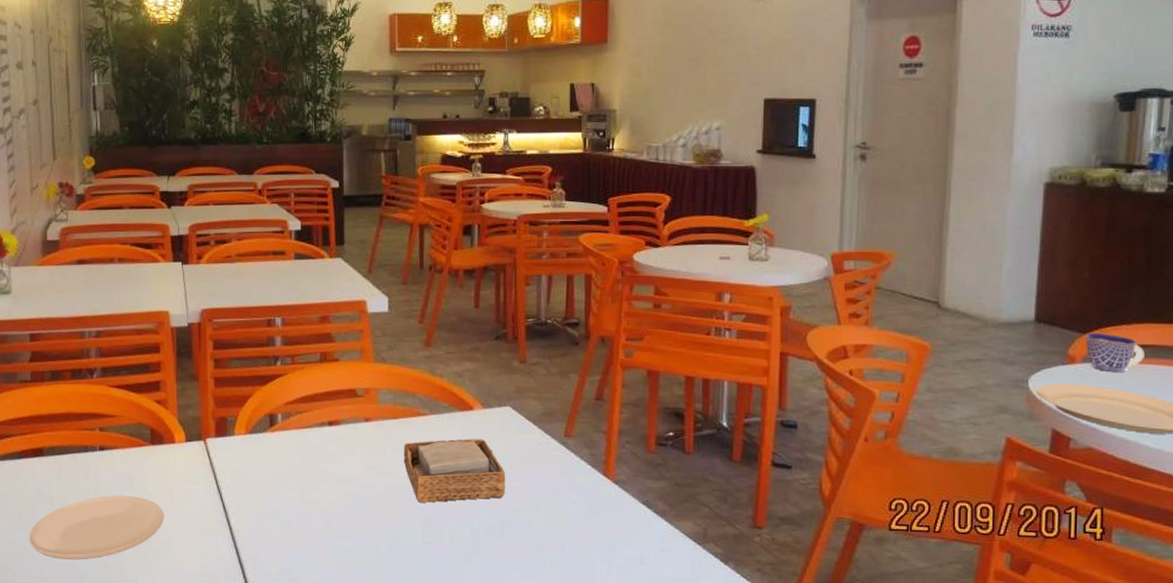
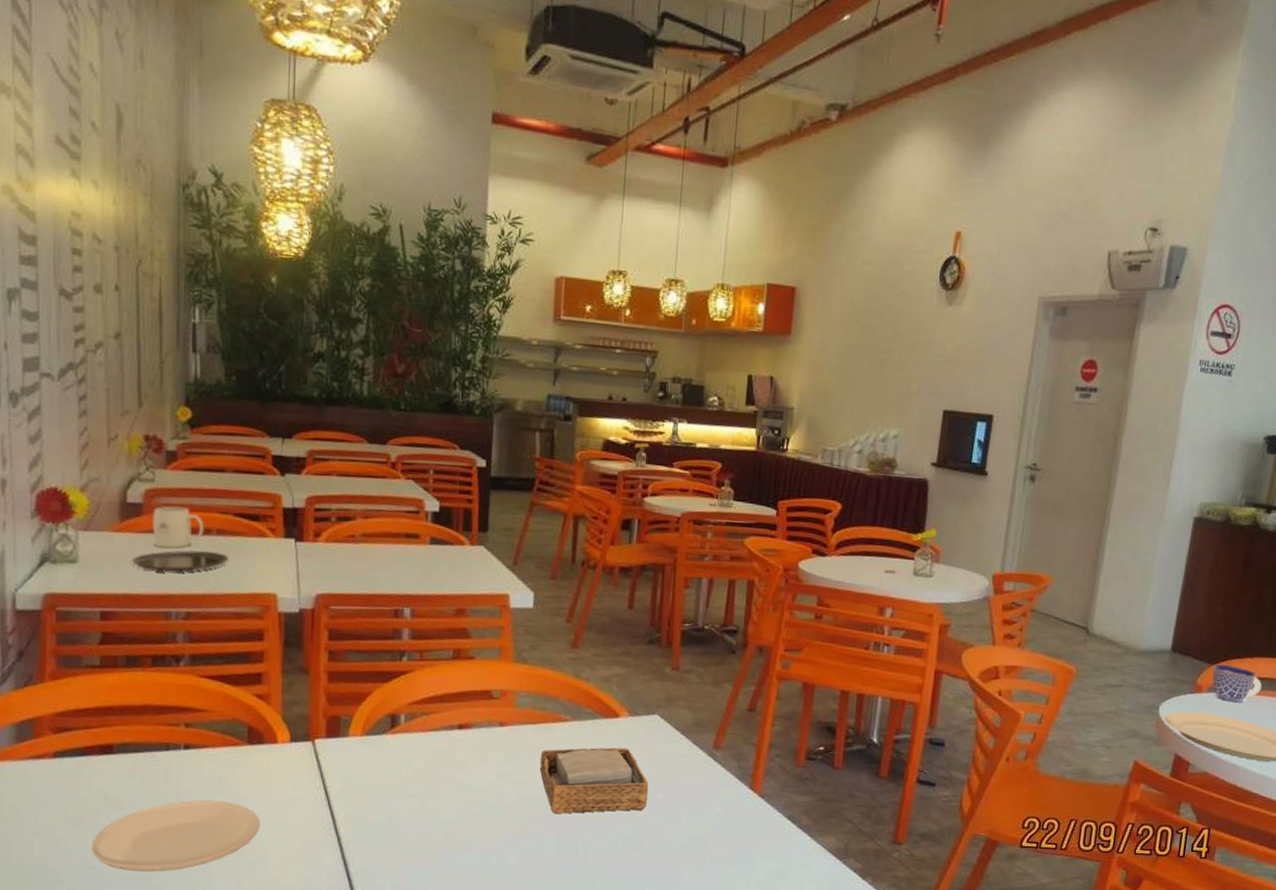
plate: none [53,277,129,298] -> present [132,549,229,573]
mug: none [67,241,108,278] -> present [152,505,204,550]

